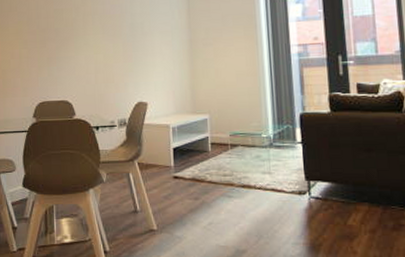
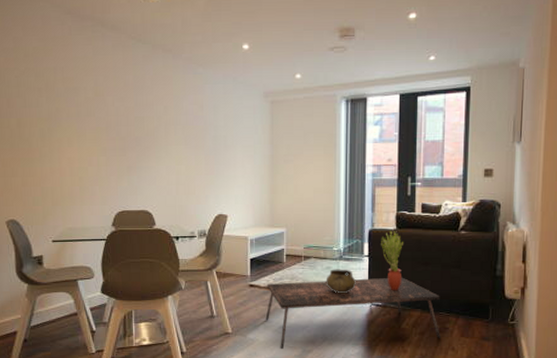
coffee table: none [192,165,396,249] -> present [265,277,440,350]
decorative bowl: none [256,157,290,185] -> present [325,269,356,294]
potted plant: none [314,114,343,181] -> present [381,231,403,290]

